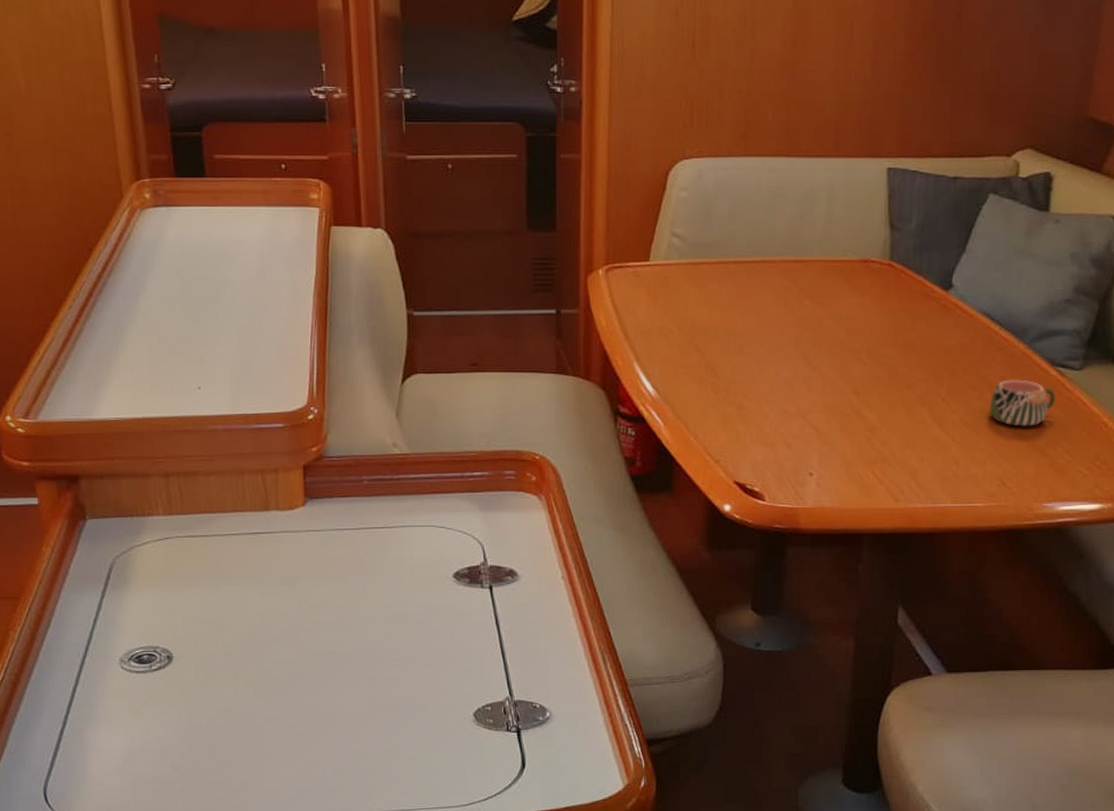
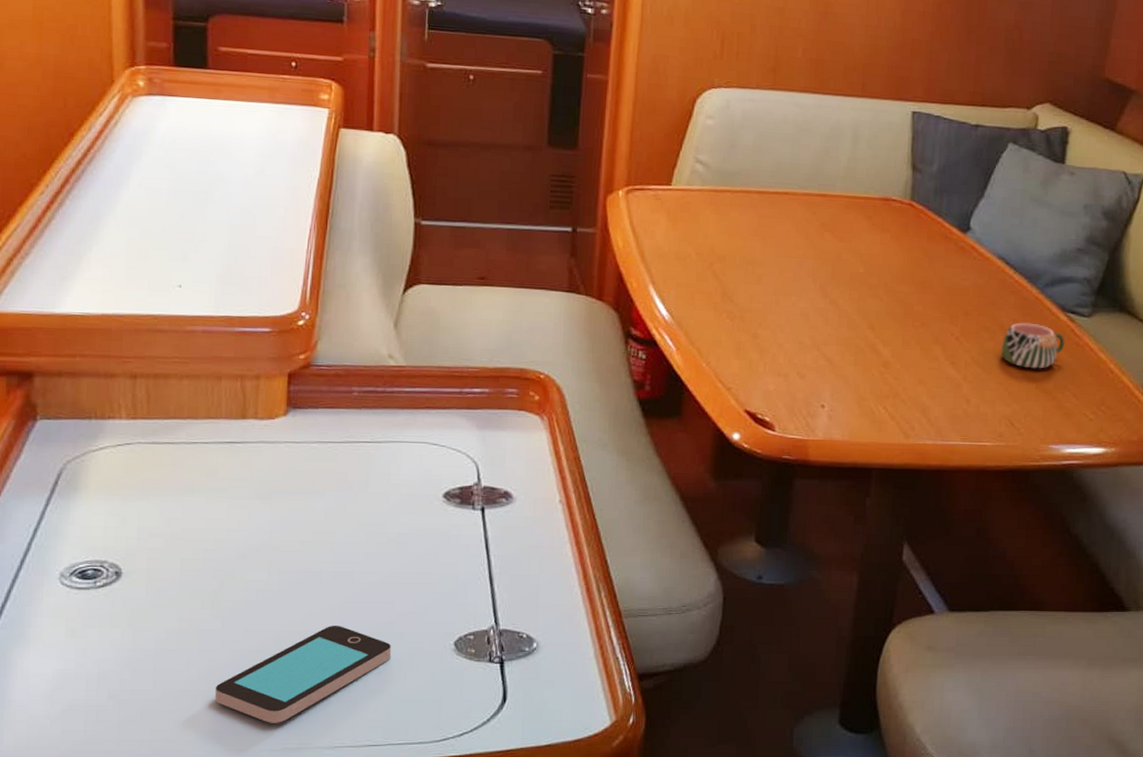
smartphone: none [263,700,418,791] -> present [214,626,392,723]

